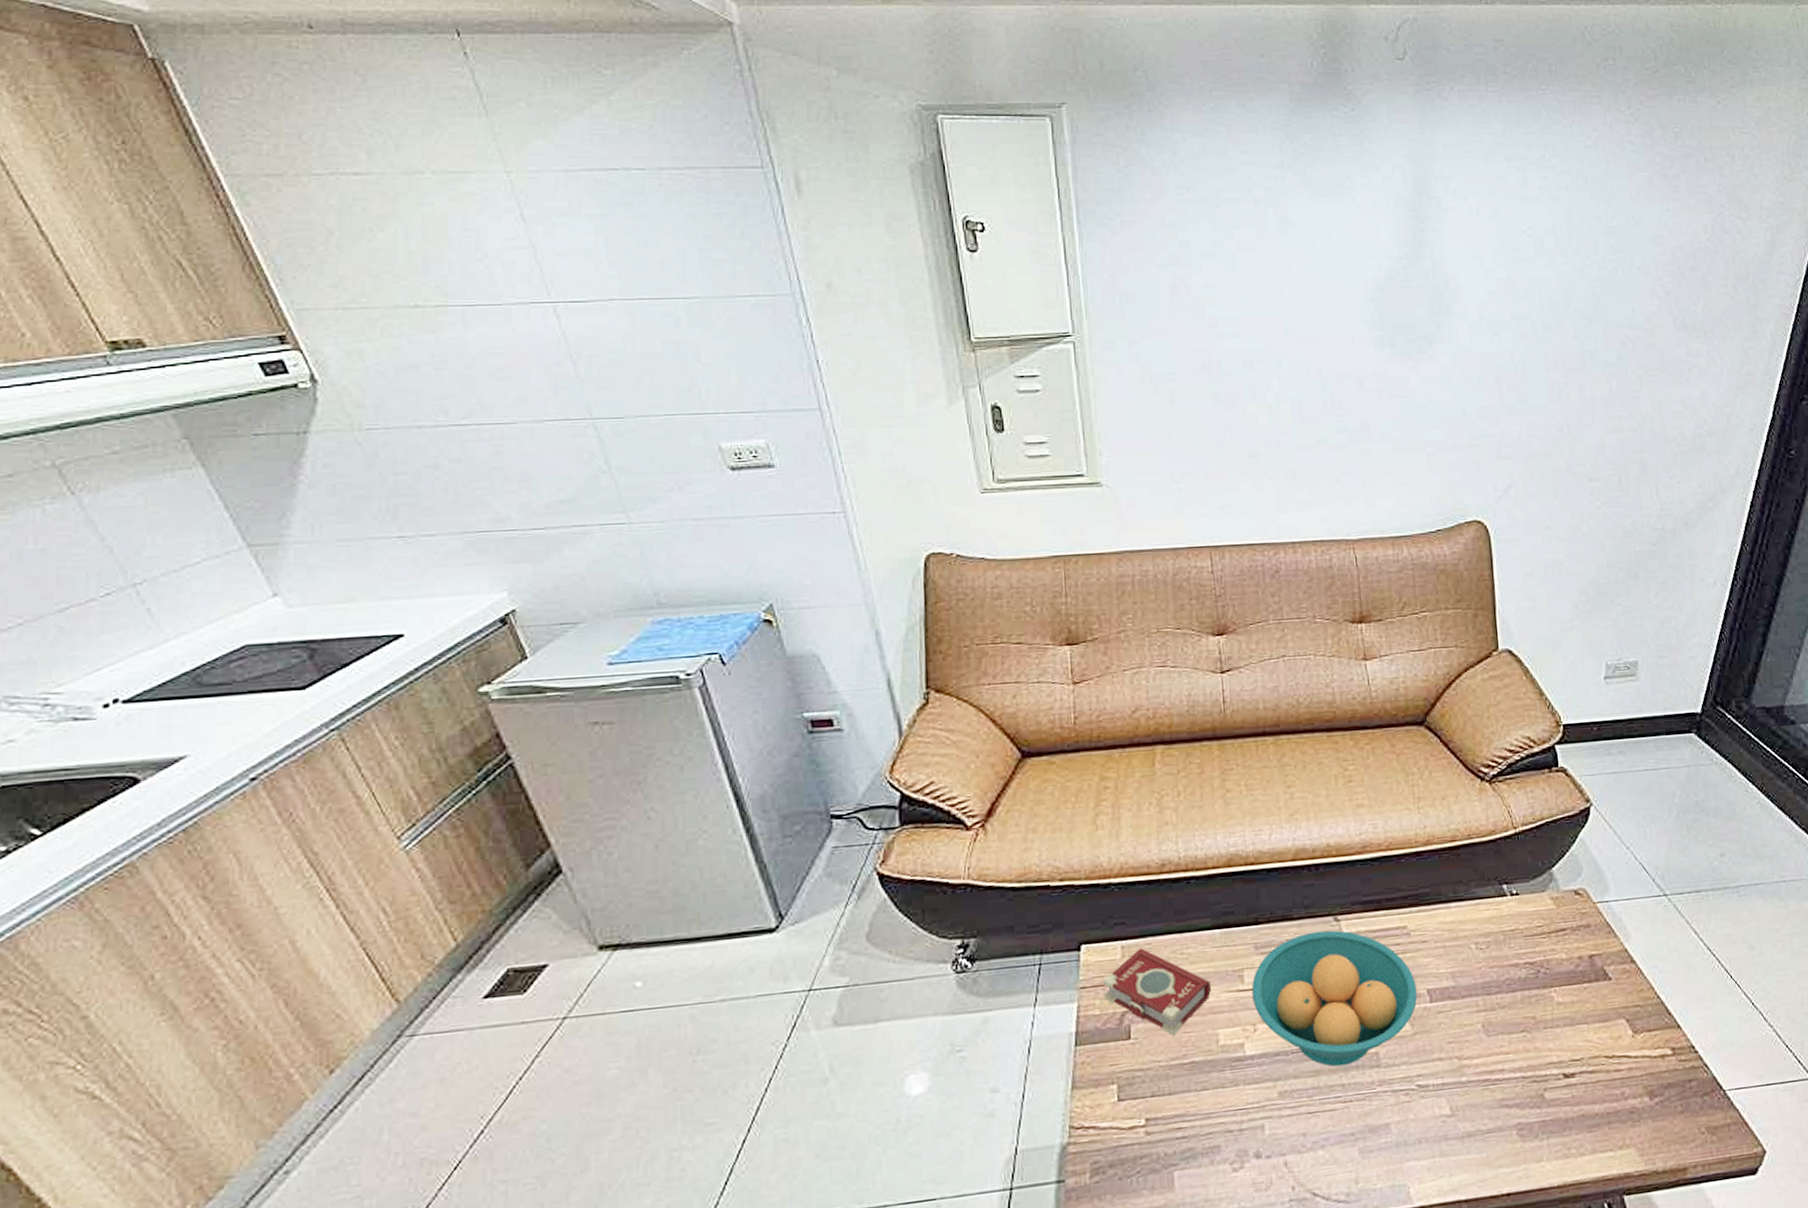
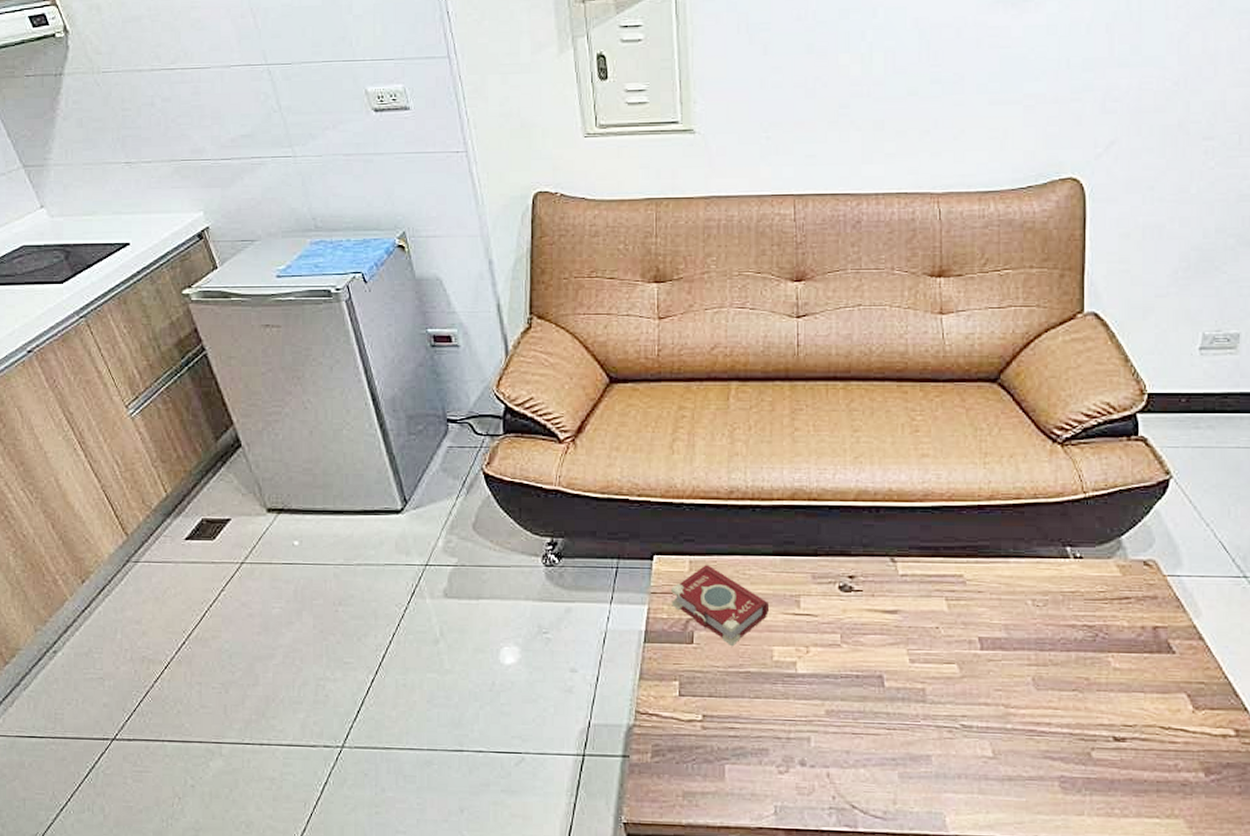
fruit bowl: present [1251,930,1417,1067] -> none [806,569,968,696]

